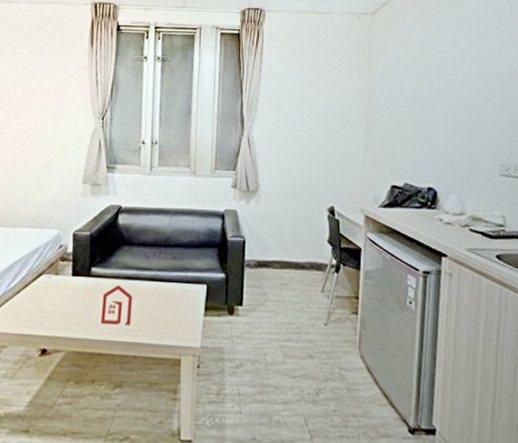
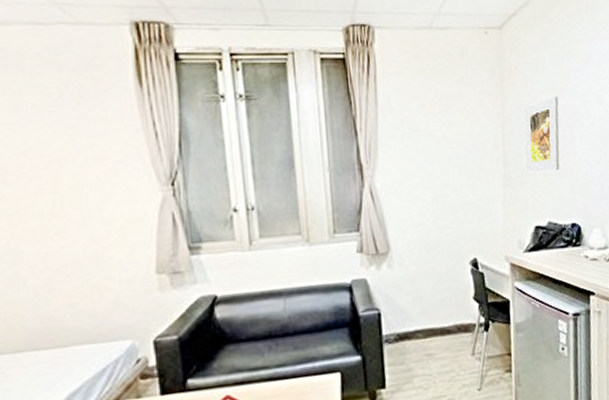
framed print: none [385,72,424,139] -> present [523,95,560,173]

